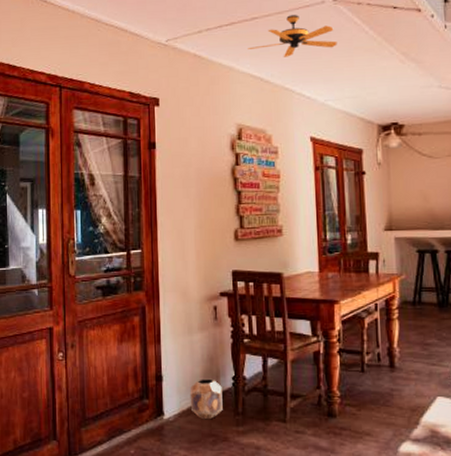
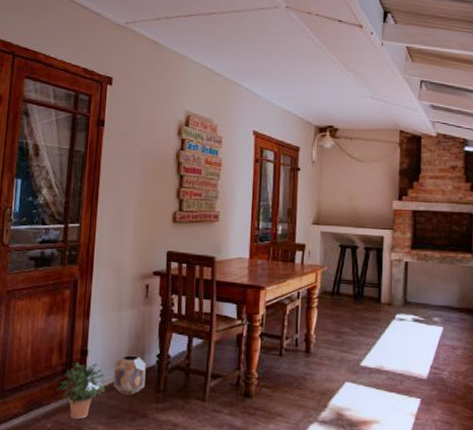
potted plant: none [135,388,185,444] -> present [55,362,107,419]
ceiling fan: present [248,15,337,57] -> none [203,15,286,54]

